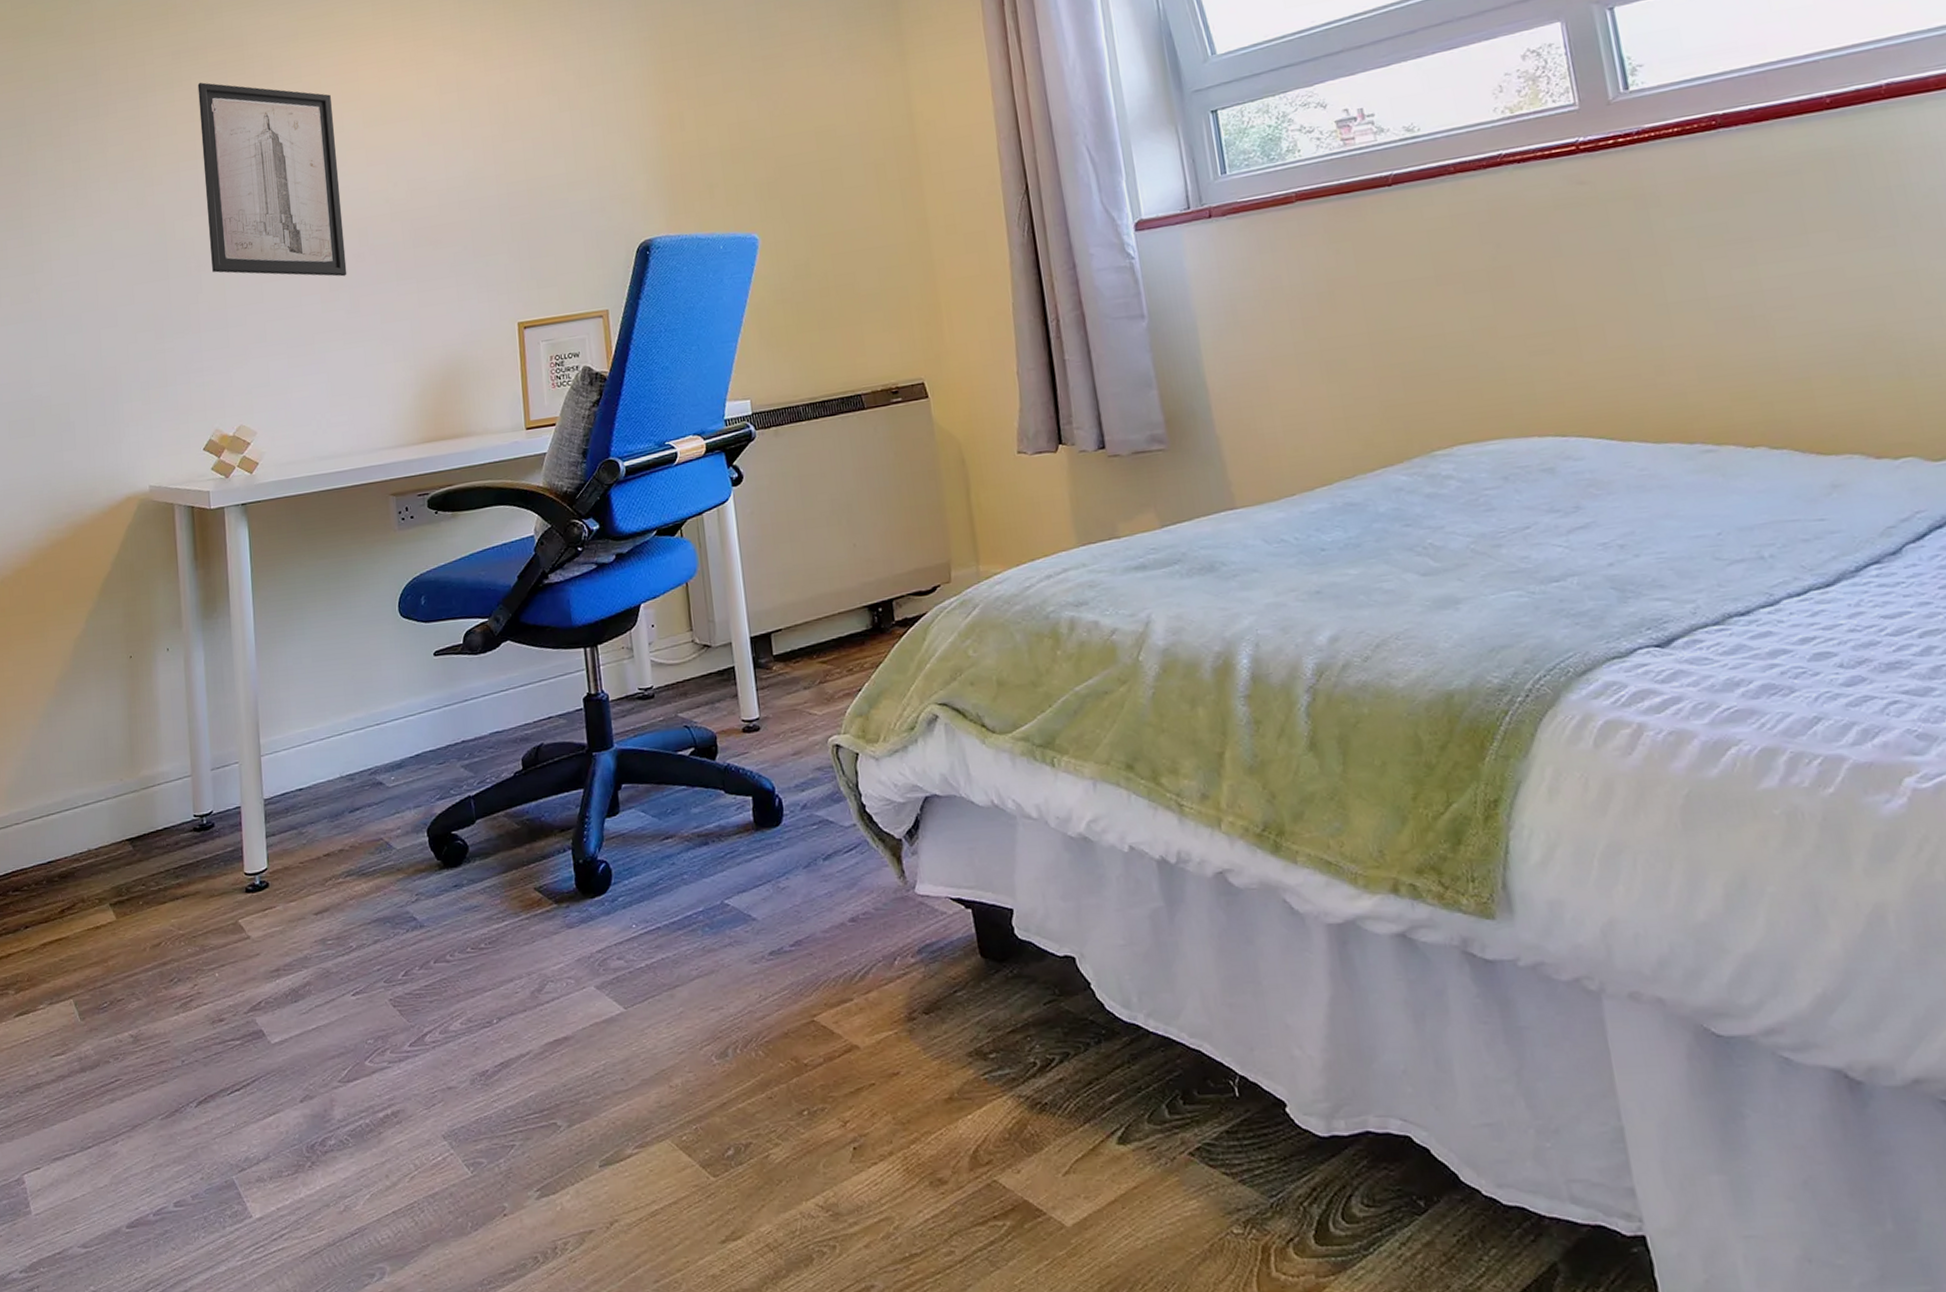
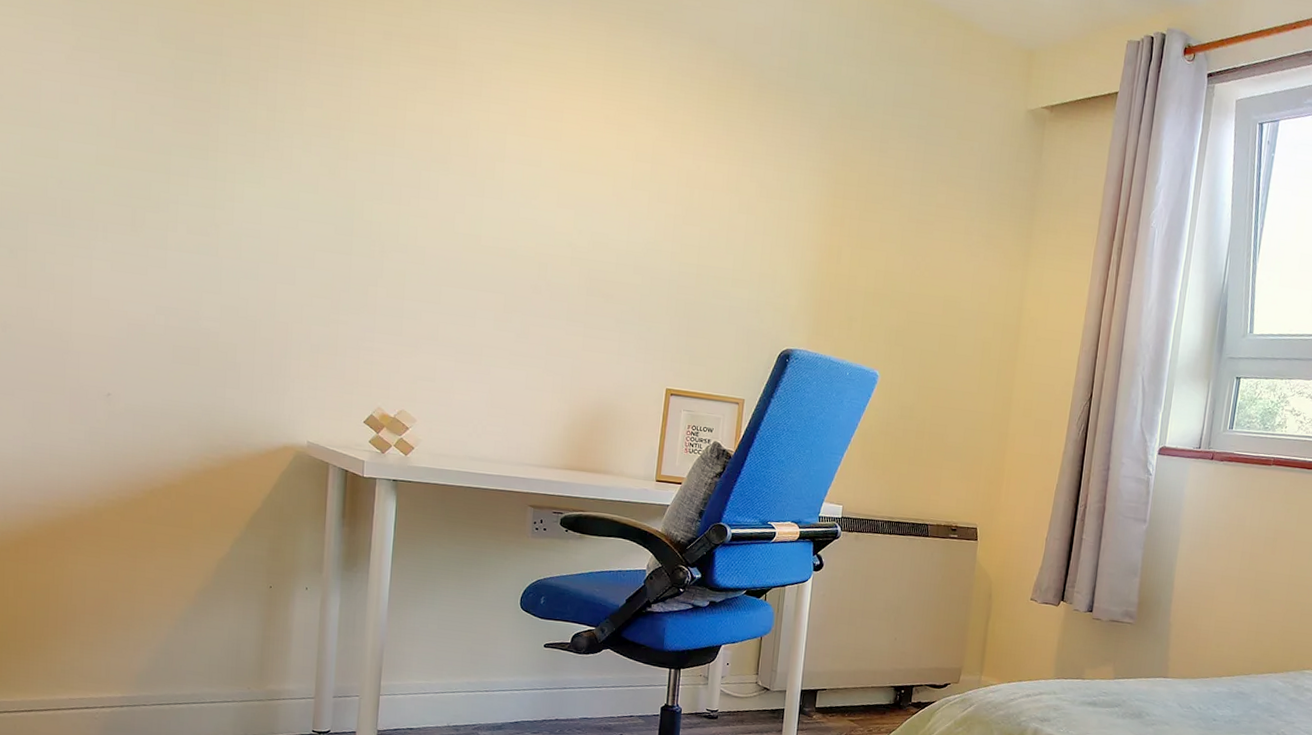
wall art: present [197,82,347,277] -> none [395,71,534,303]

